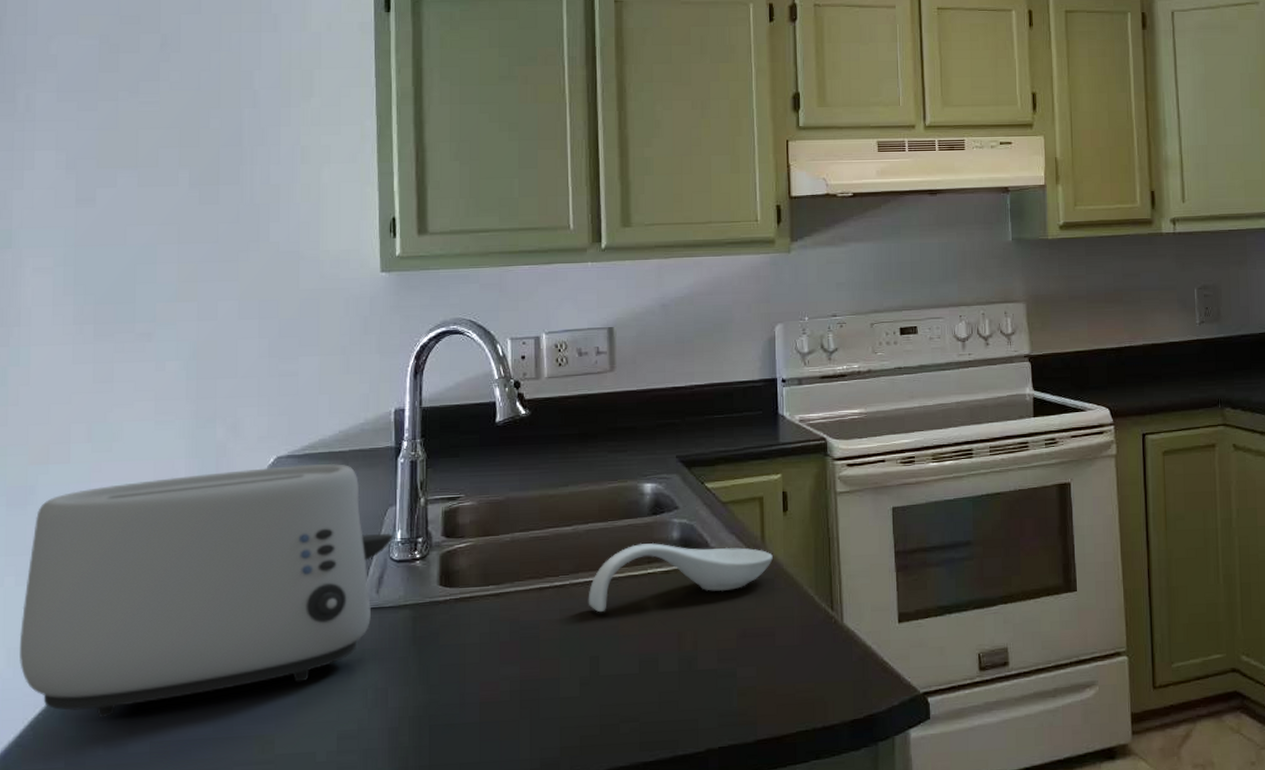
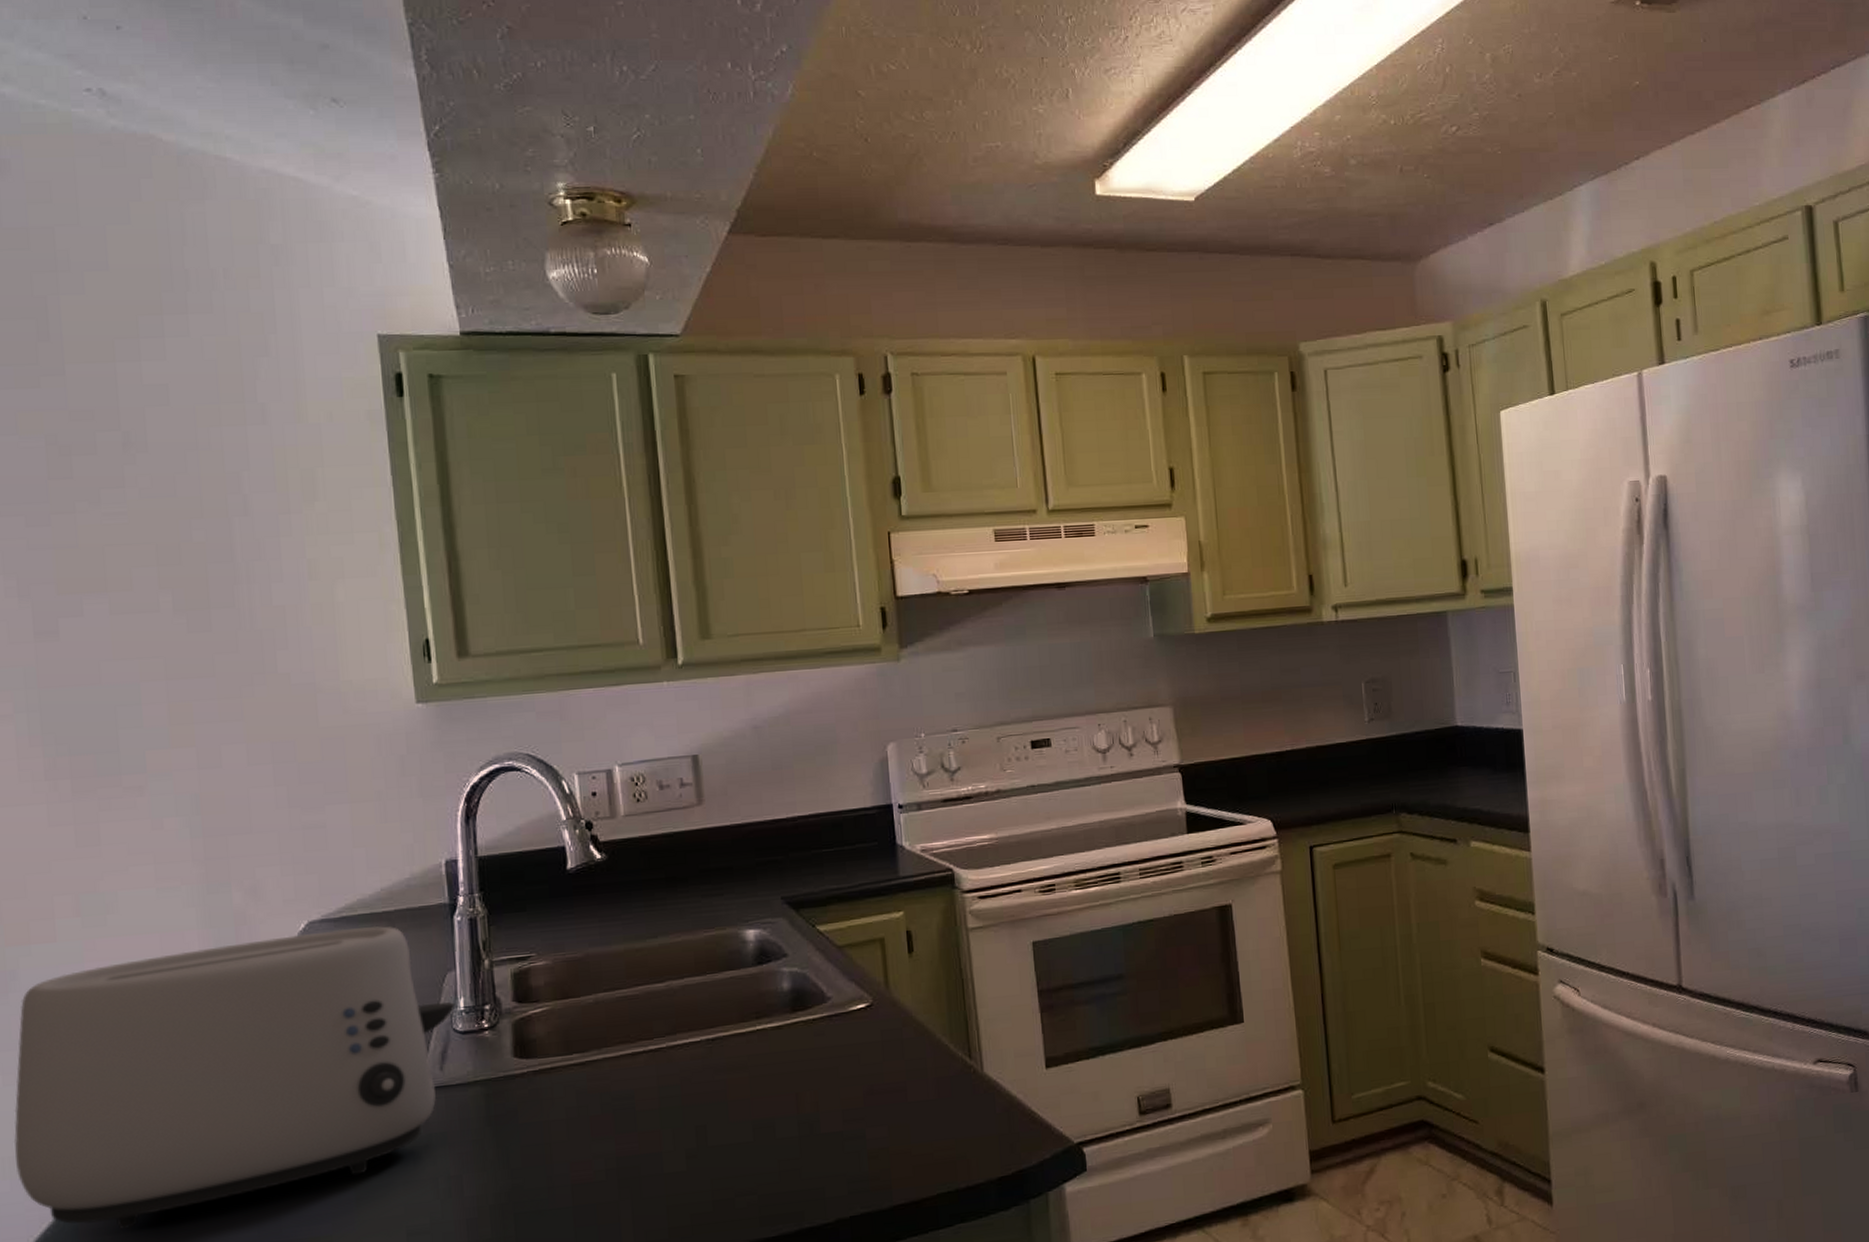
spoon rest: present [588,543,773,613] -> none [689,995,899,1077]

